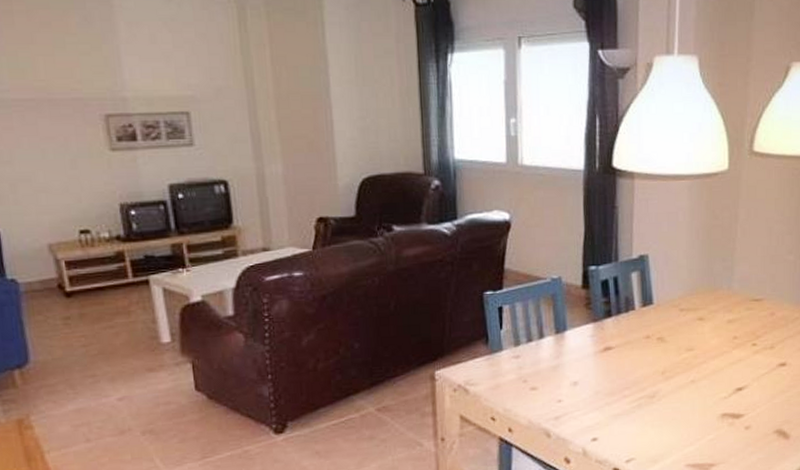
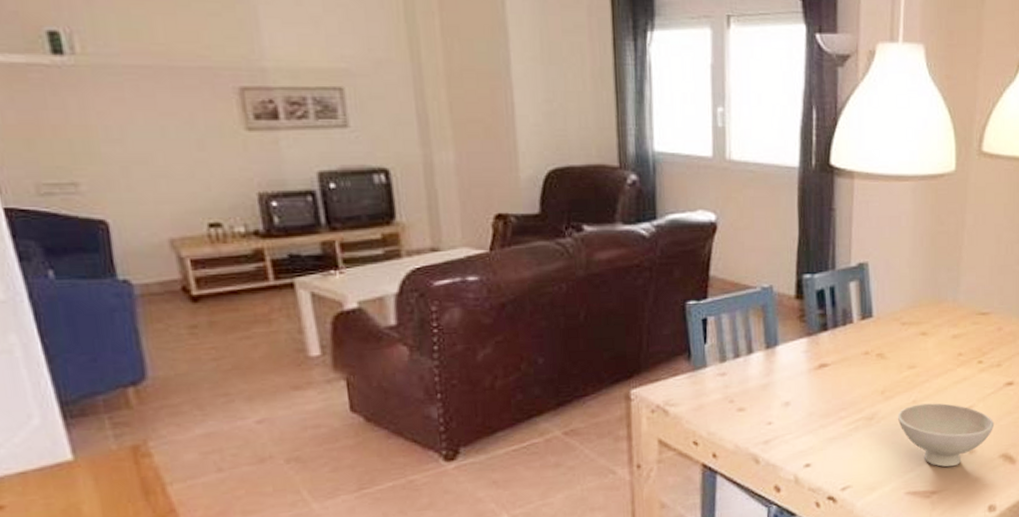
bowl: none [677,382,769,442] -> present [897,403,995,467]

